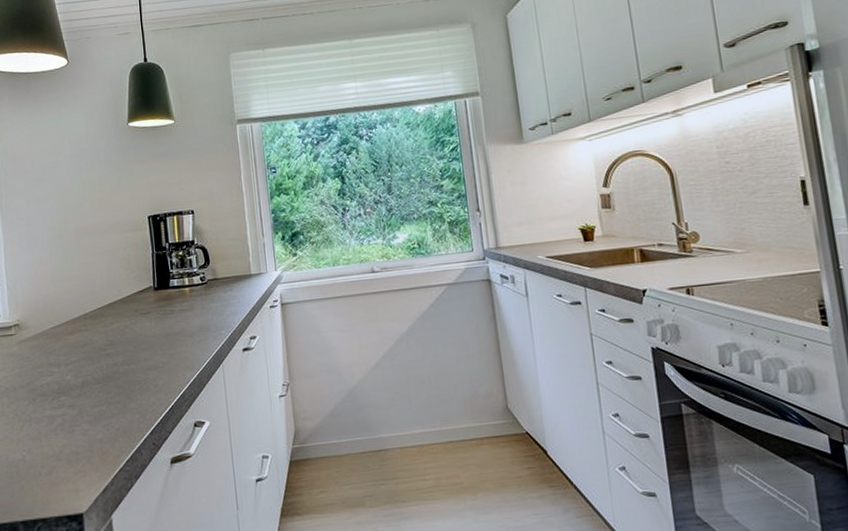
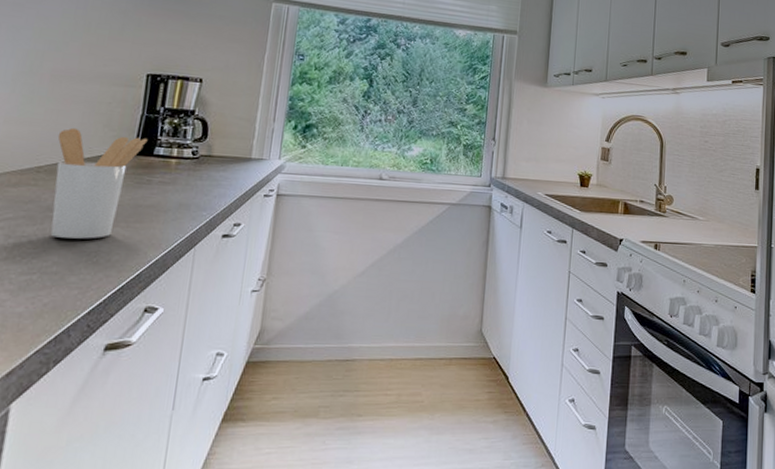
utensil holder: none [92,273,162,372] -> present [50,127,148,239]

